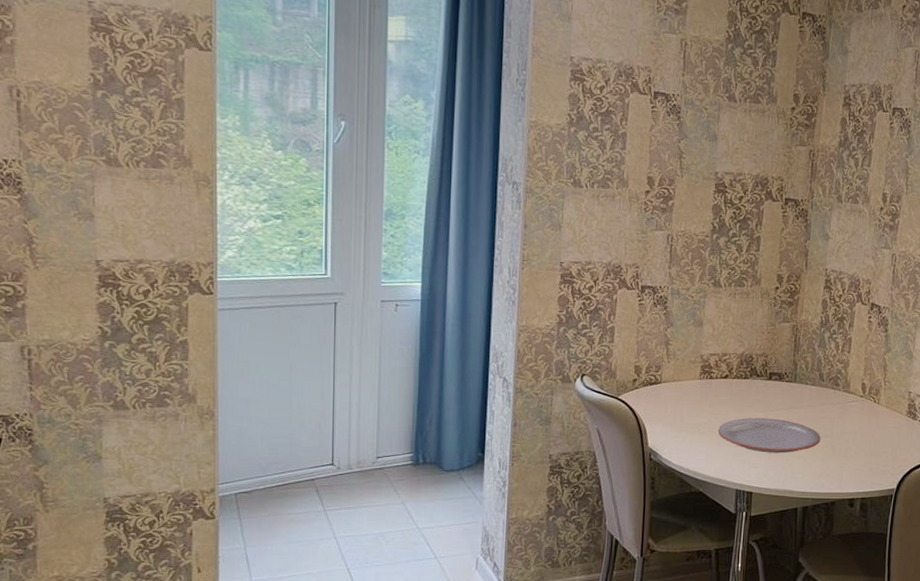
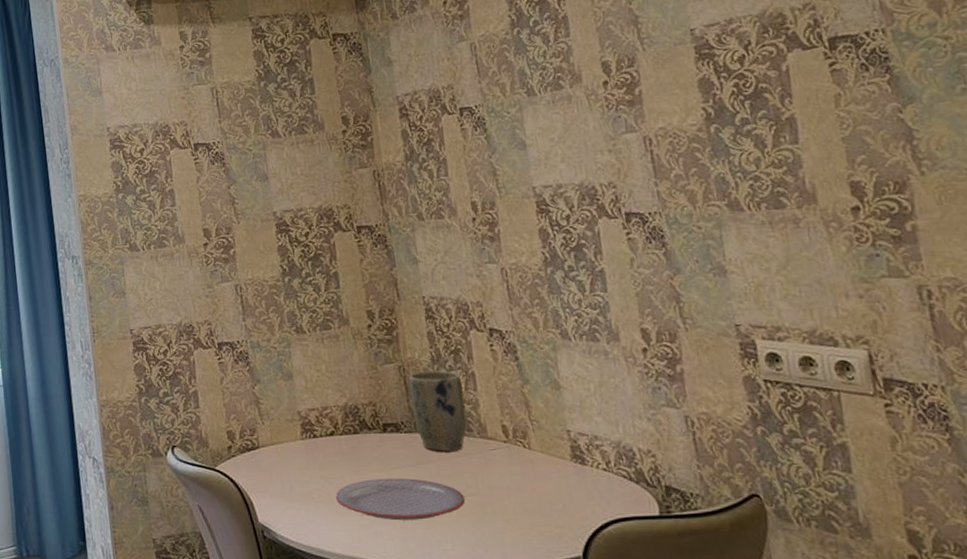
plant pot: none [795,332,840,400] -> present [408,370,466,452]

